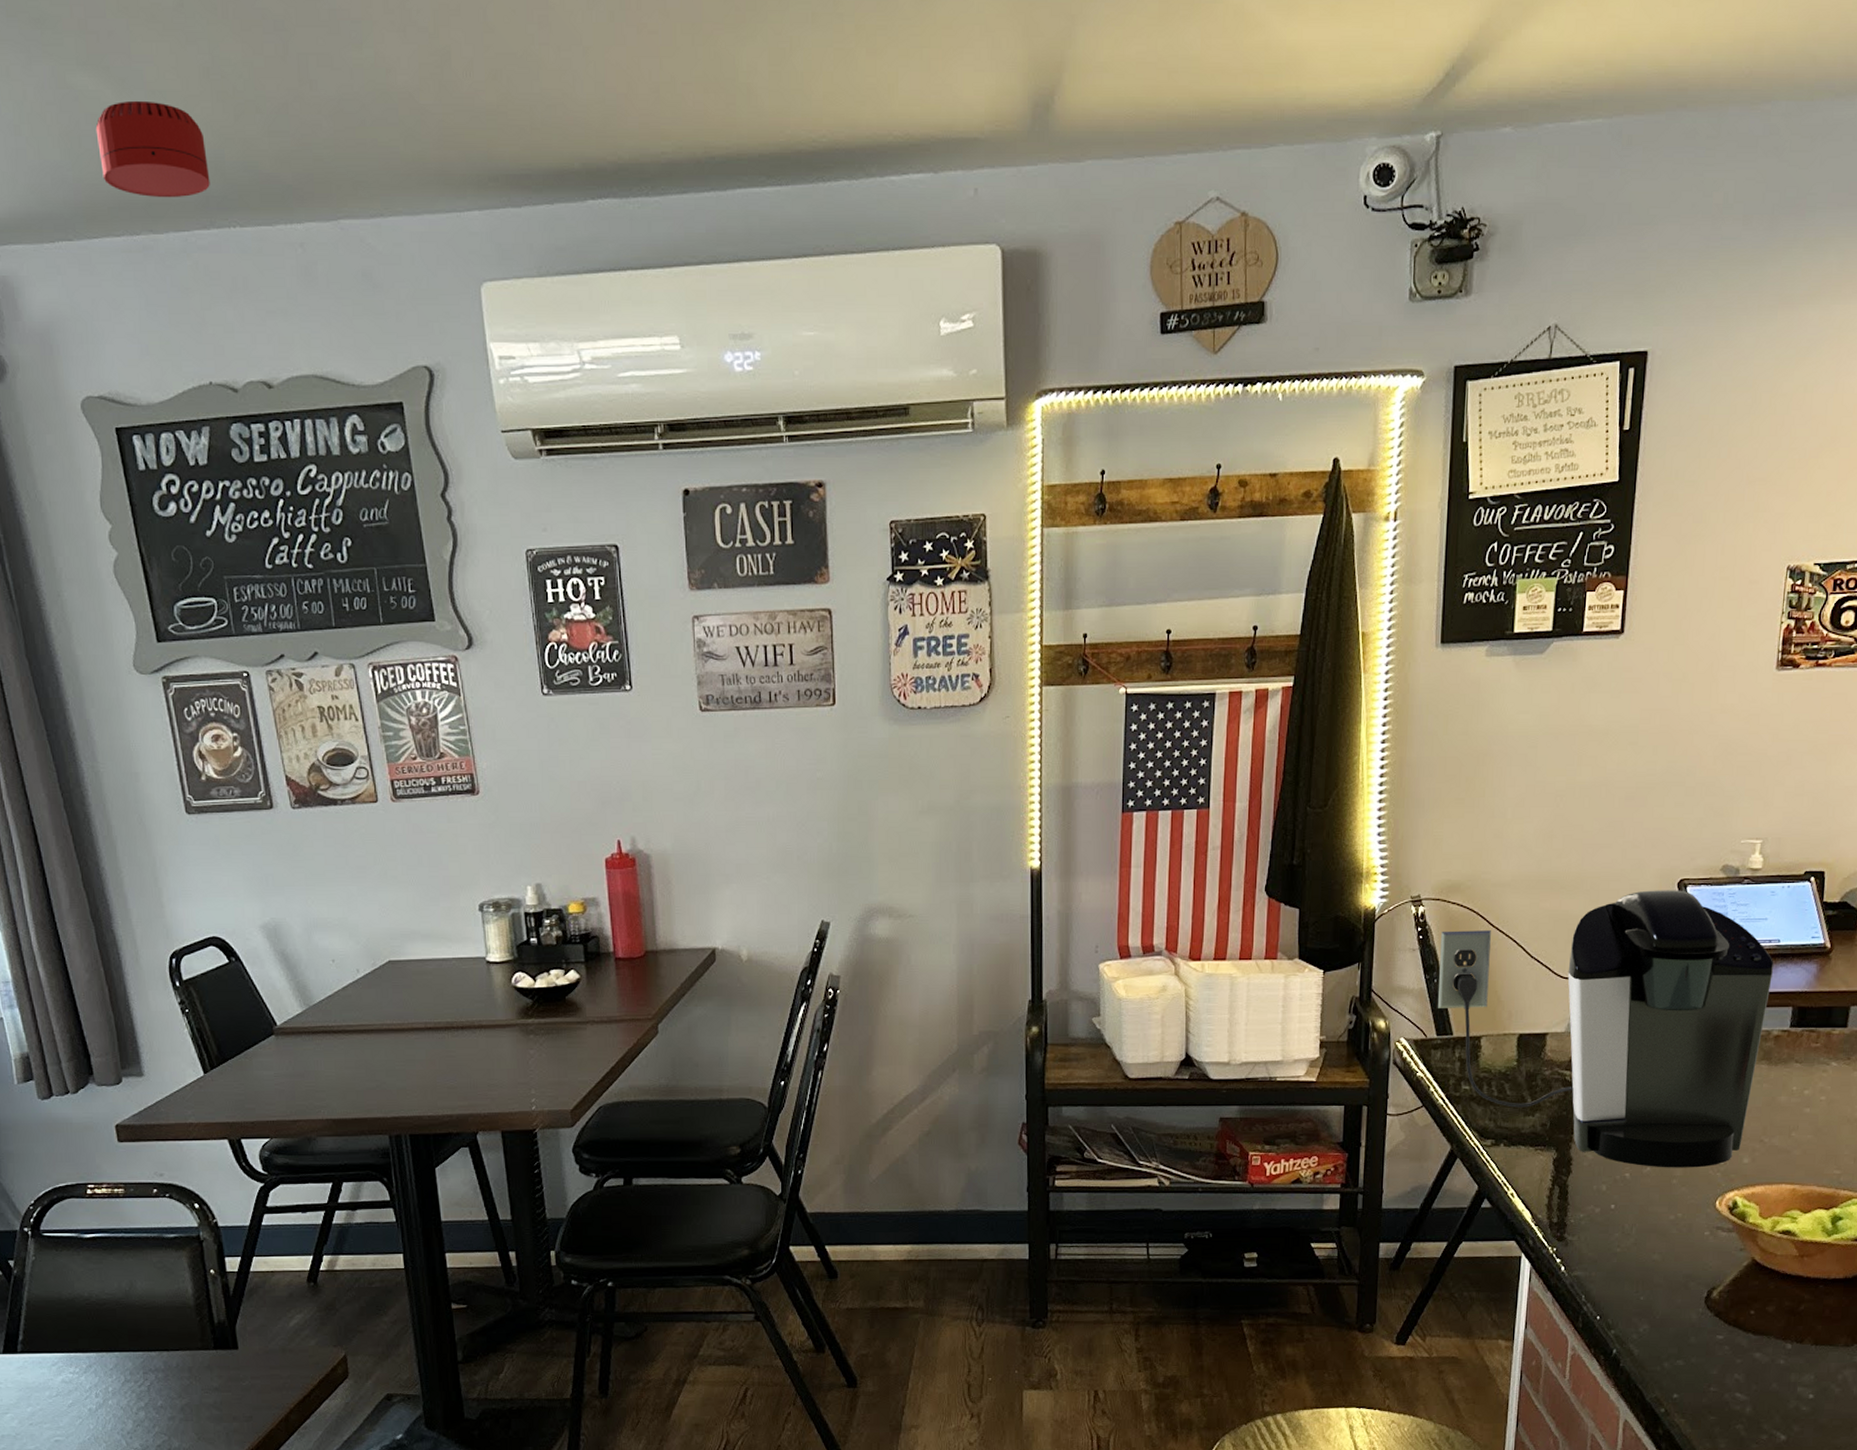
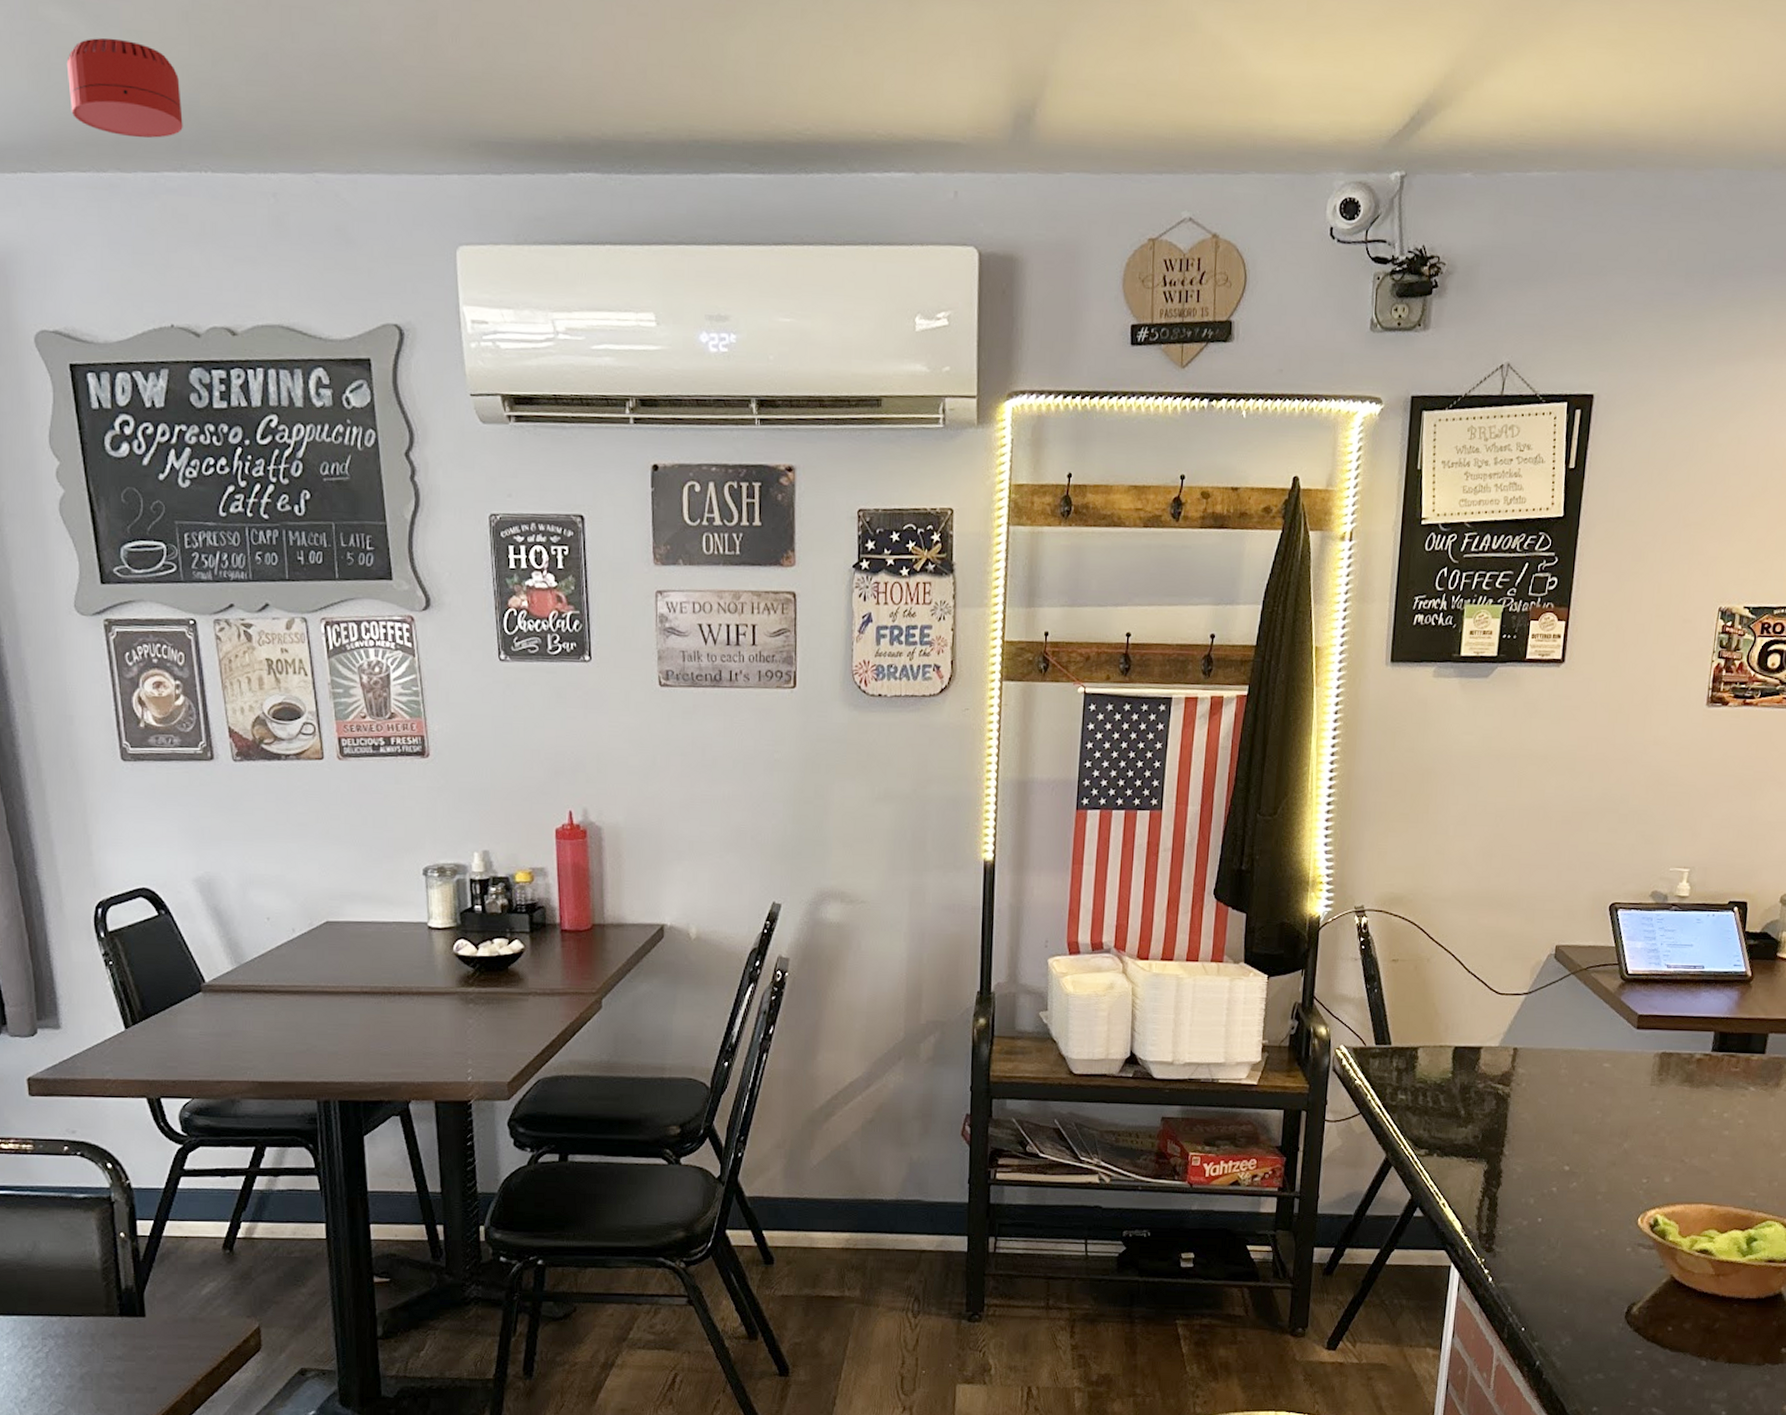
coffee maker: present [1438,890,1773,1168] -> none [1378,912,1698,1185]

